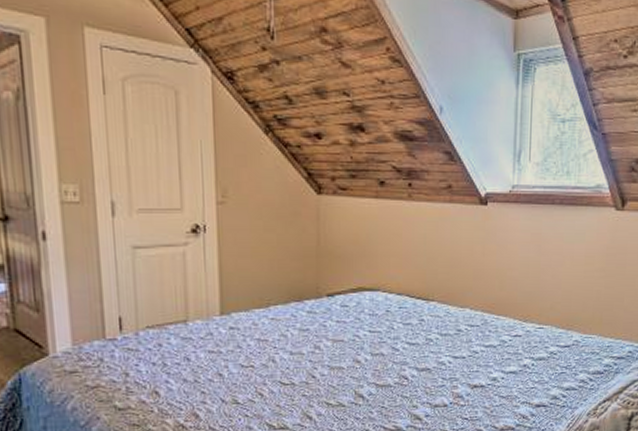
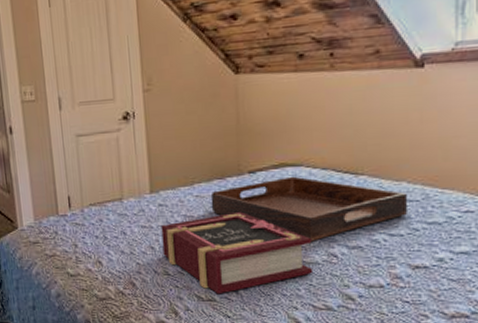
book: none [231,335,386,422] -> present [161,211,314,294]
serving tray: none [287,300,470,365] -> present [210,176,408,242]

